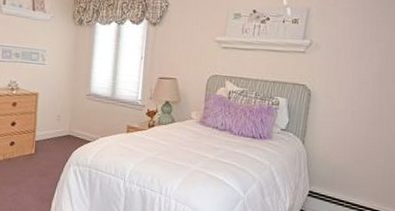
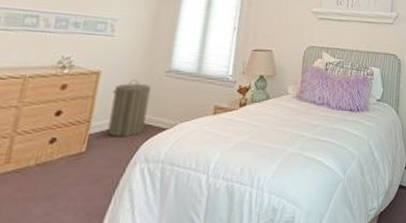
laundry hamper: none [48,100,76,145] -> present [107,79,151,138]

